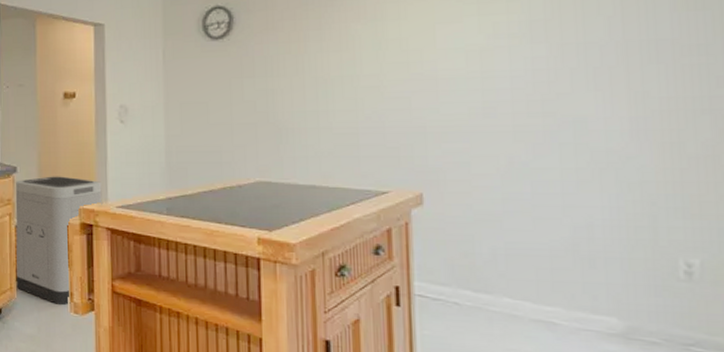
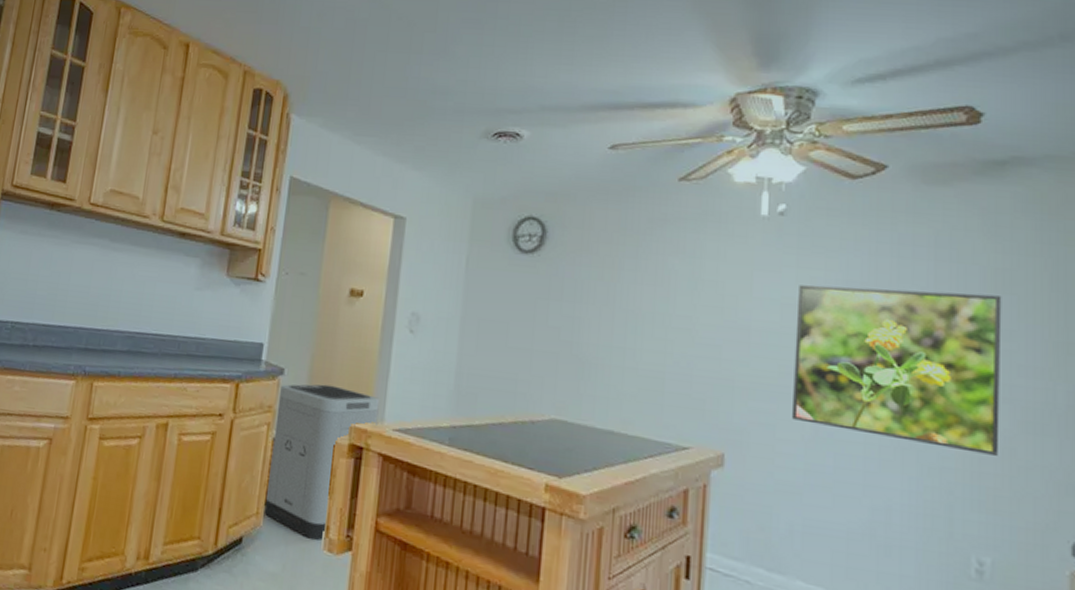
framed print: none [482,13,701,164] -> present [792,285,1002,456]

